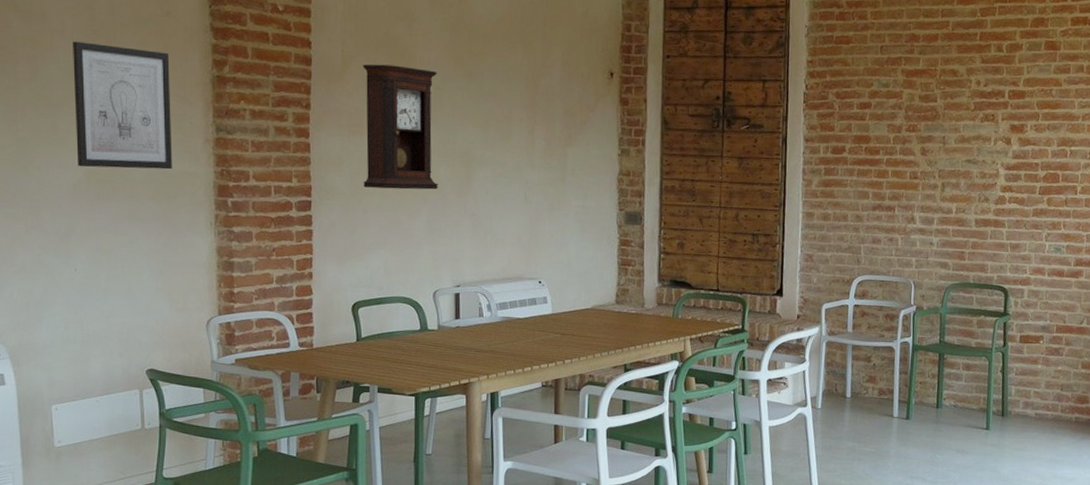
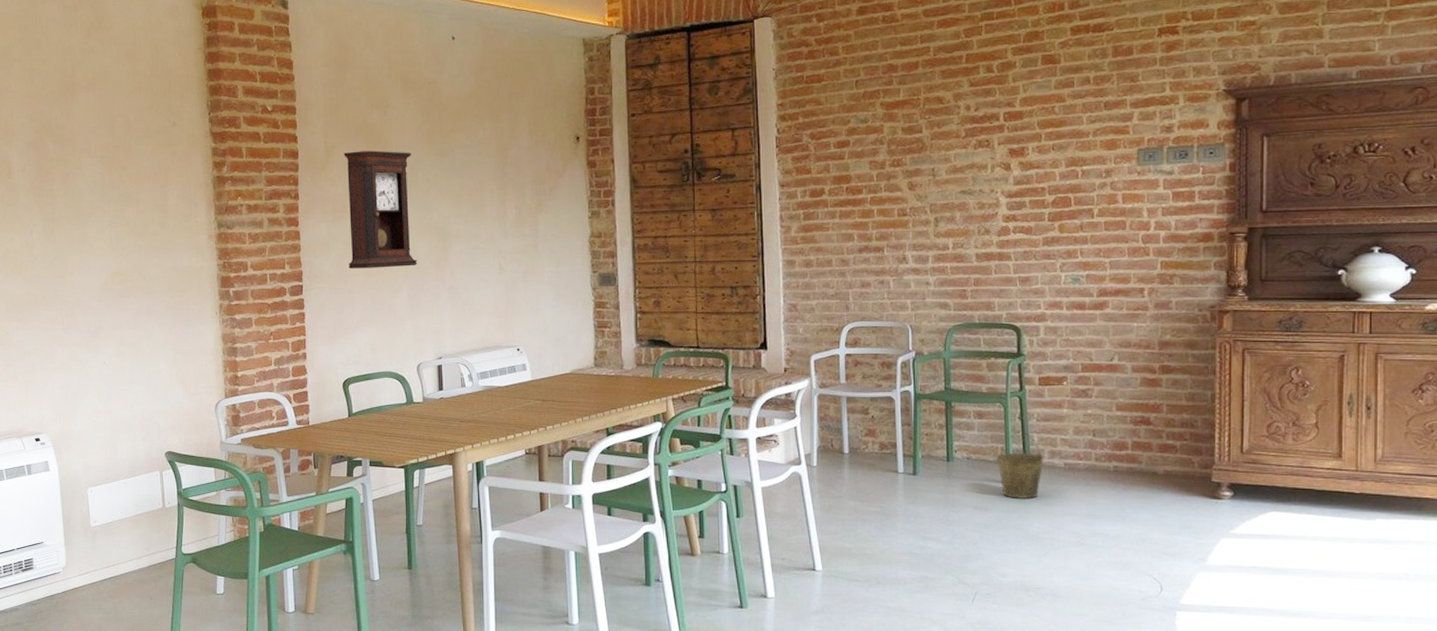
wall art: present [73,41,172,170] -> none [97,157,182,270]
bucket: none [979,382,1019,444] -> present [996,429,1044,499]

